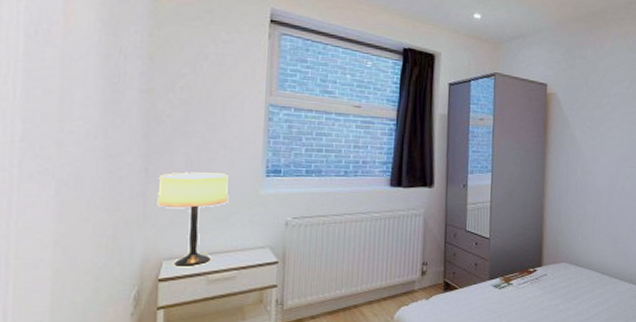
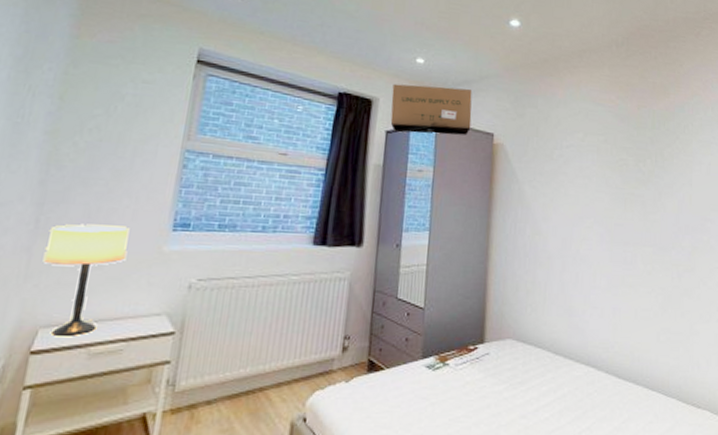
box: none [452,39,527,86] -> present [390,83,473,136]

